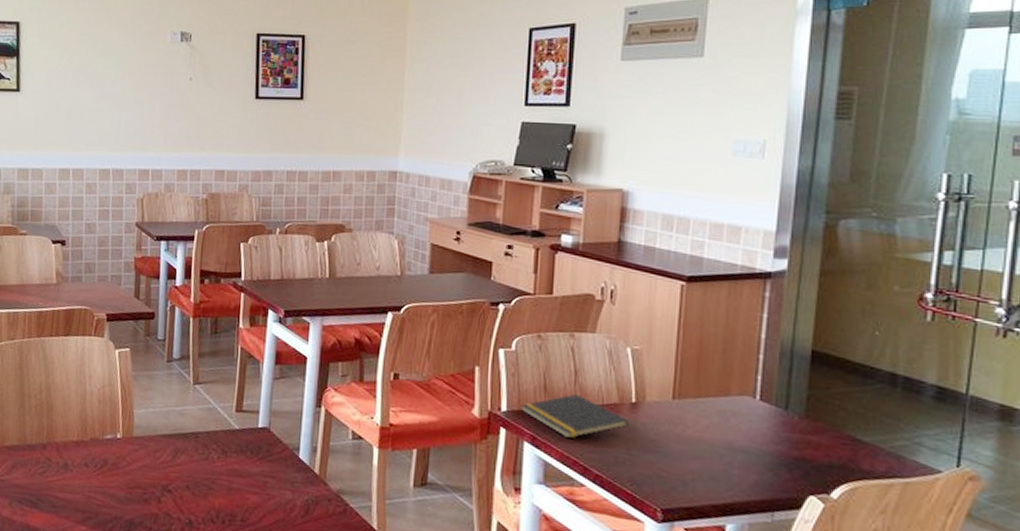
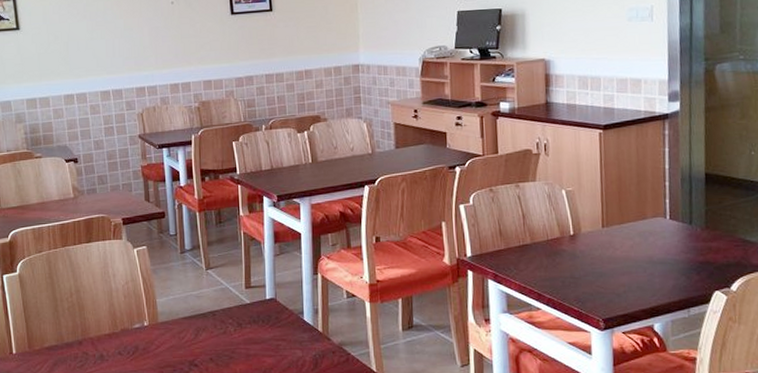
notepad: present [521,394,630,439] -> none [482,234,571,272]

